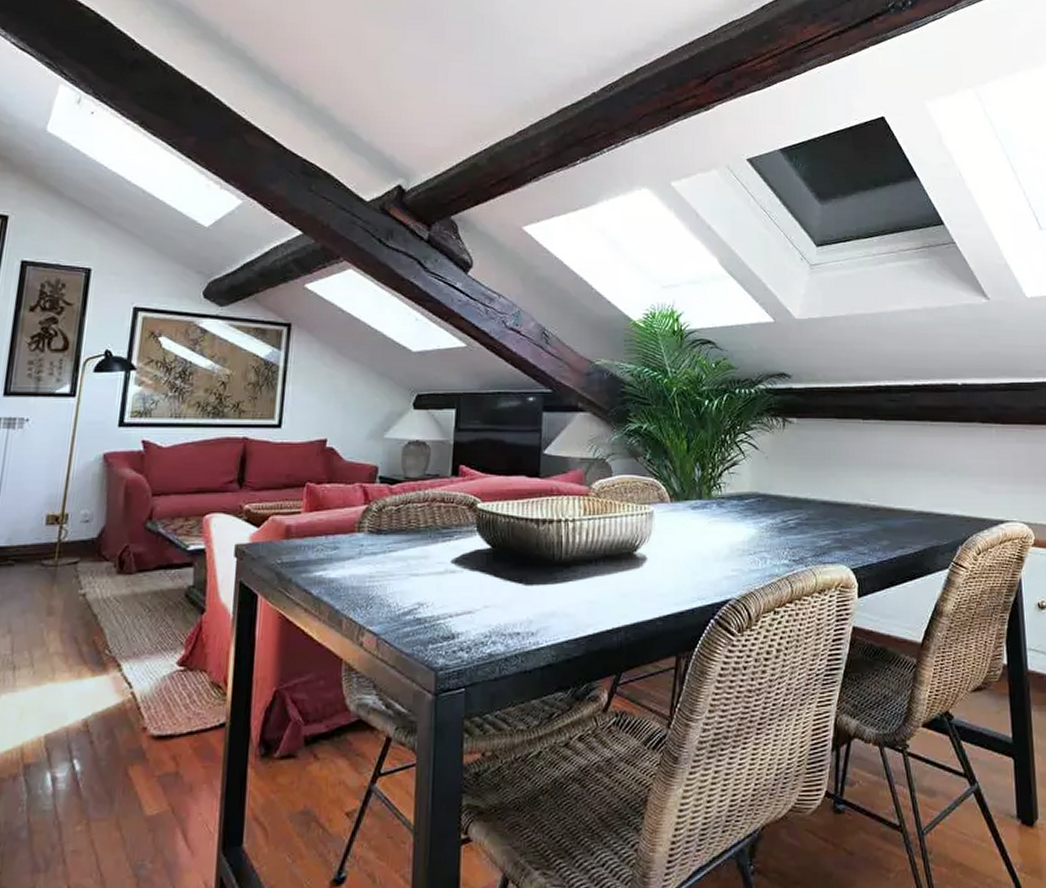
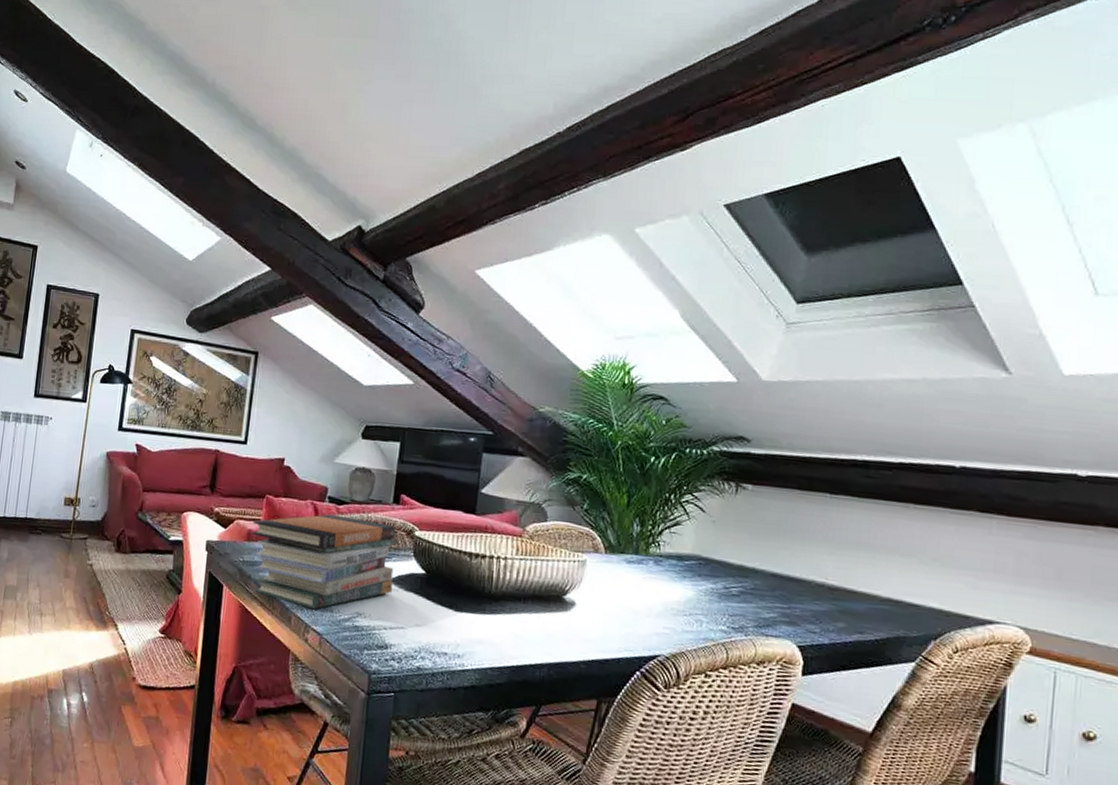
book stack: none [291,496,459,608] -> present [252,514,398,610]

